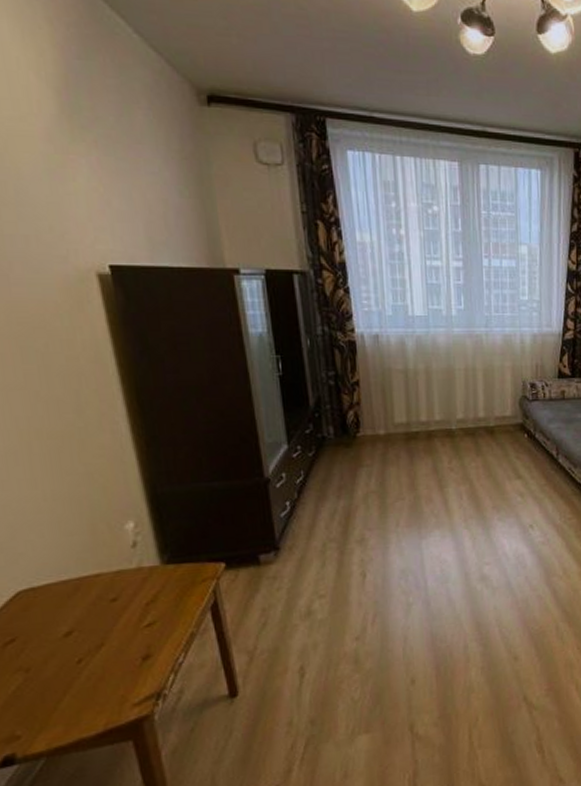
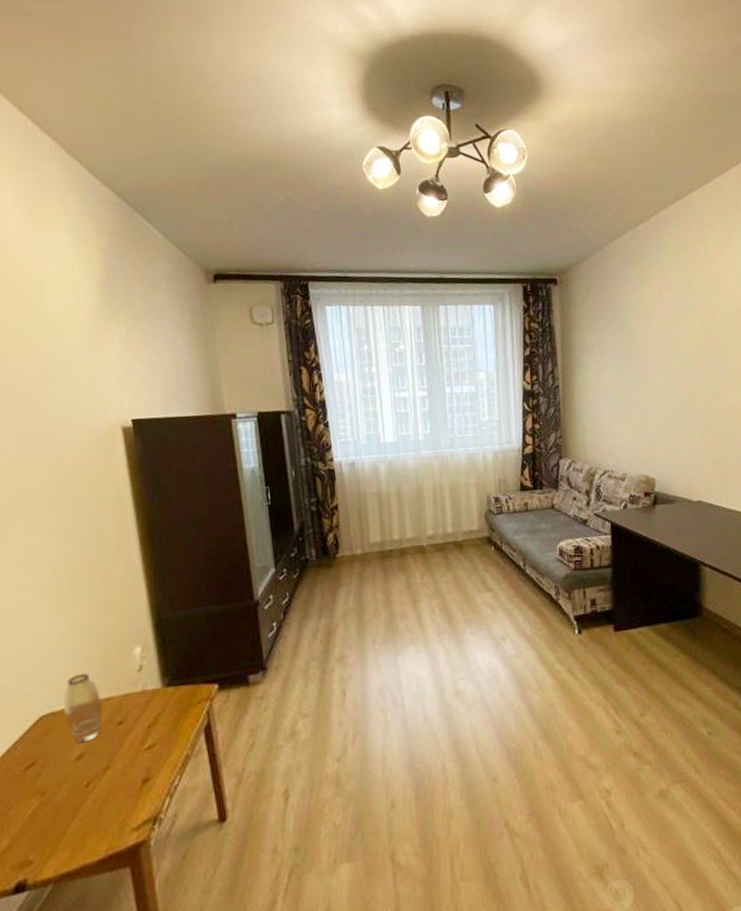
vase: none [44,547,93,620] -> present [63,673,102,743]

